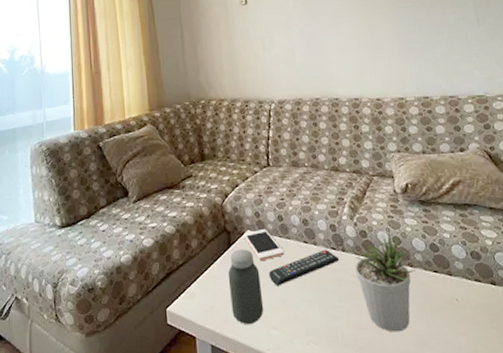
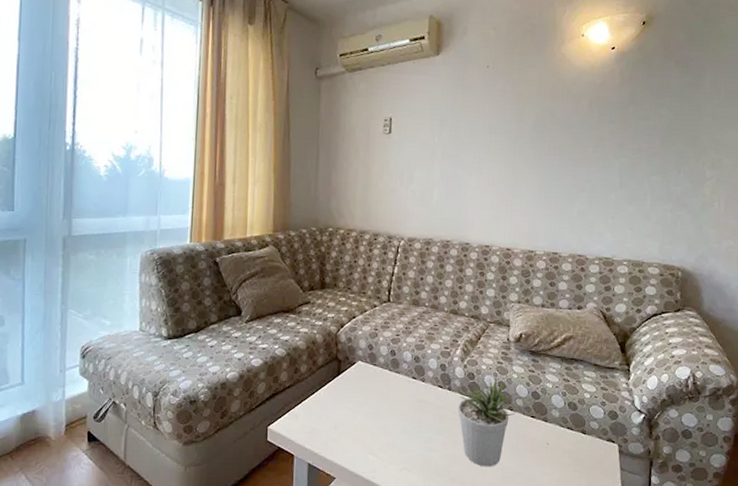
jar: present [228,249,264,324] -> none [333,378,365,448]
cell phone: present [243,229,285,261] -> none [354,361,392,392]
remote control: present [268,249,340,286] -> none [374,386,445,416]

